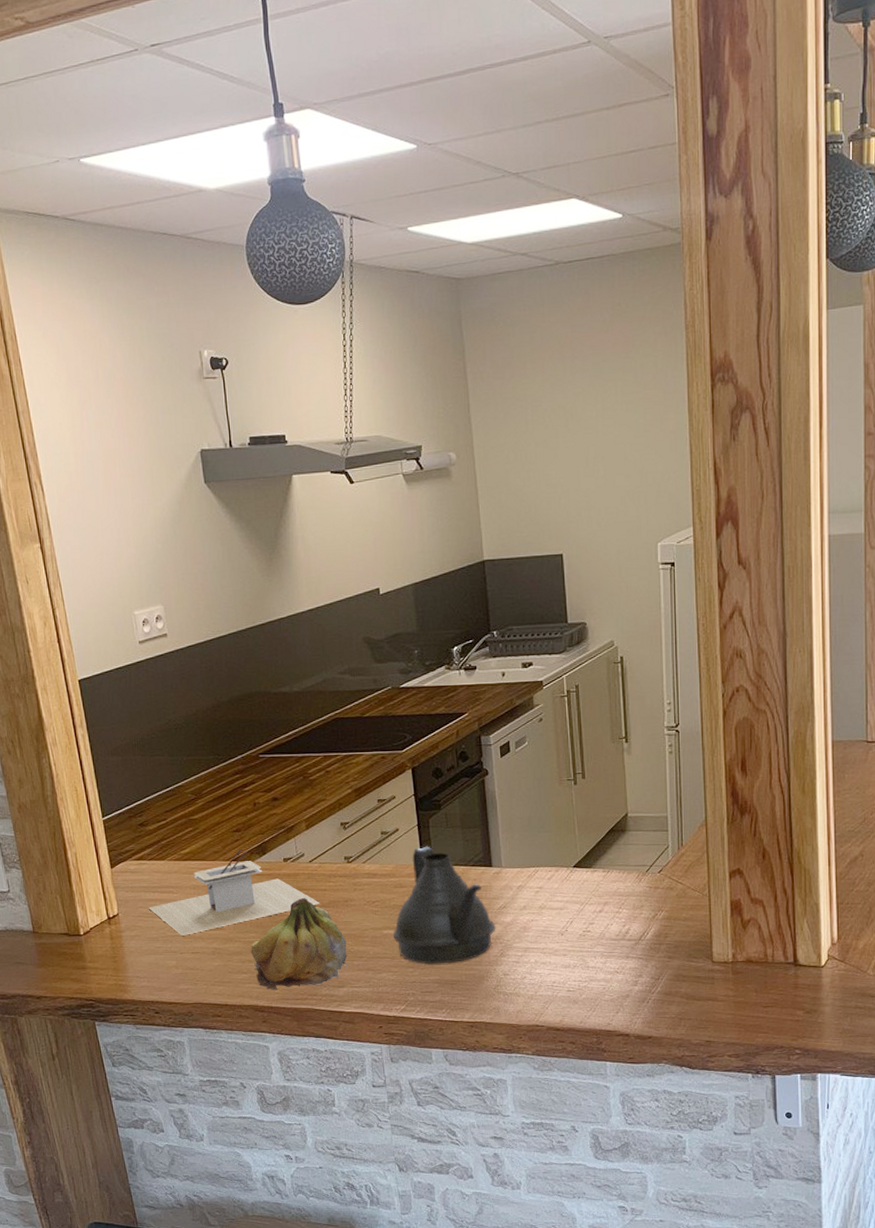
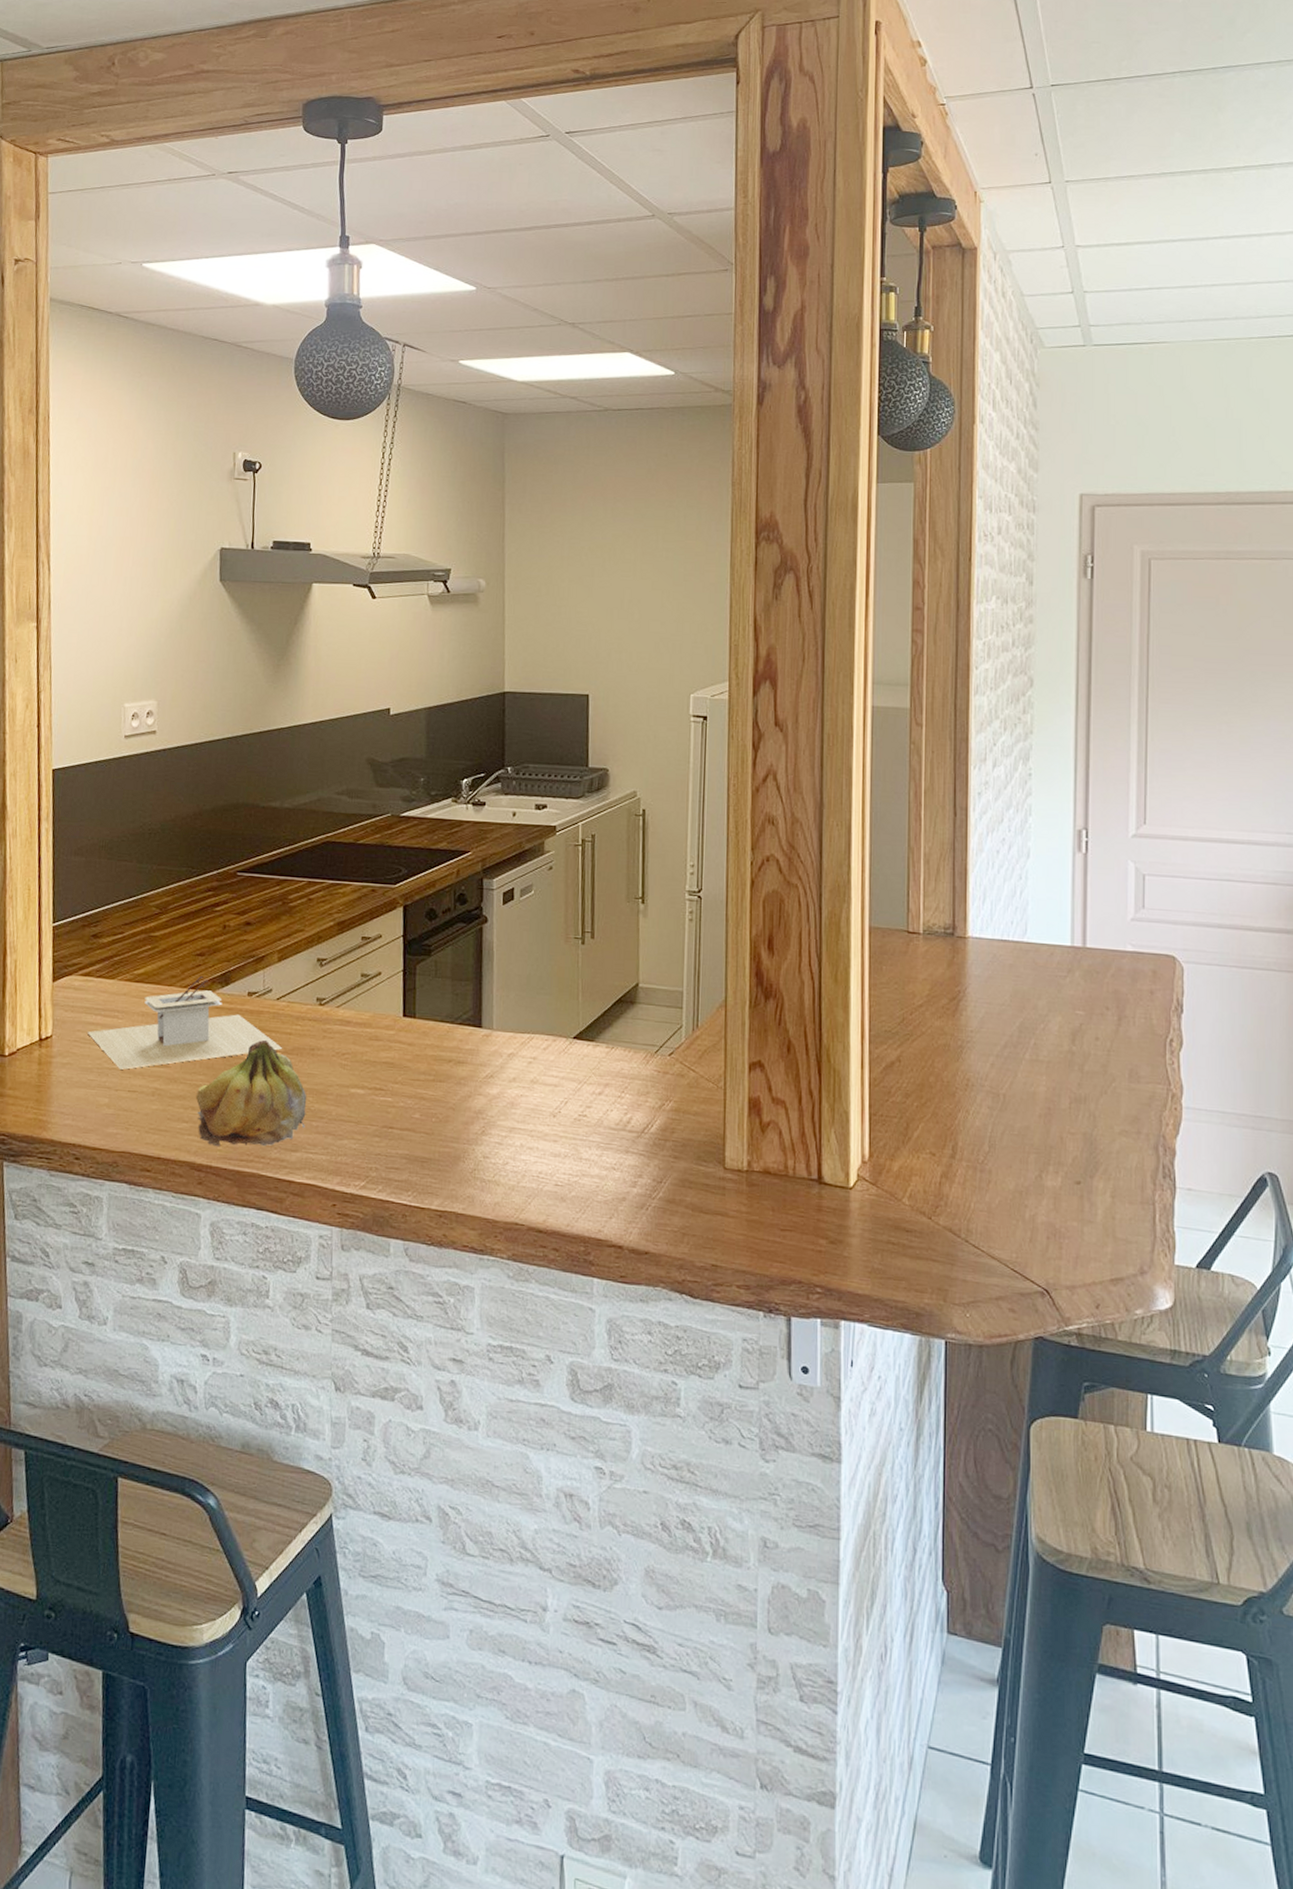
teapot: present [393,846,496,964] -> none [362,995,480,1137]

